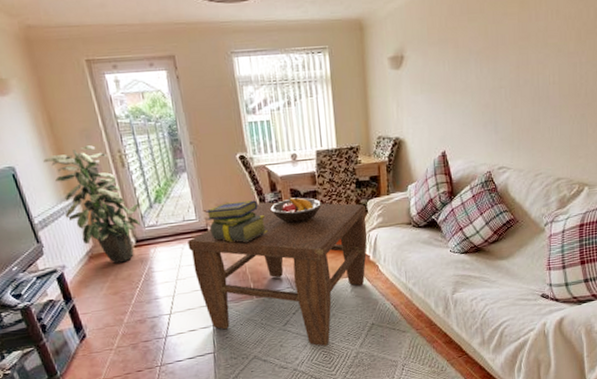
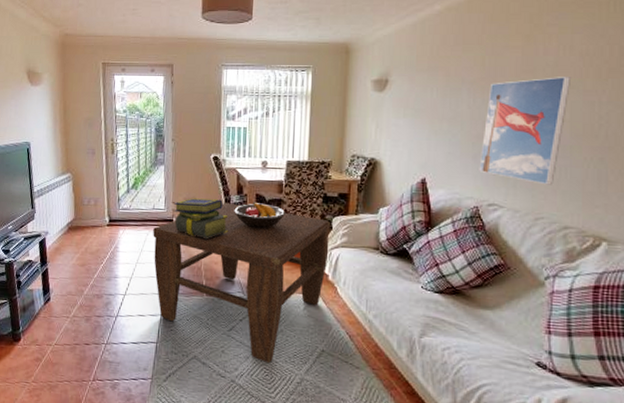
indoor plant: present [43,145,141,264] -> none [52,132,119,238]
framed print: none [489,41,559,144] -> present [479,77,572,185]

